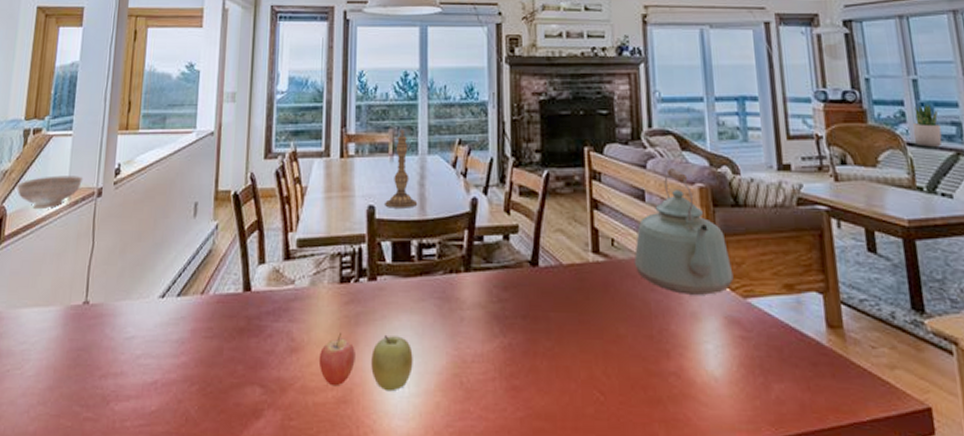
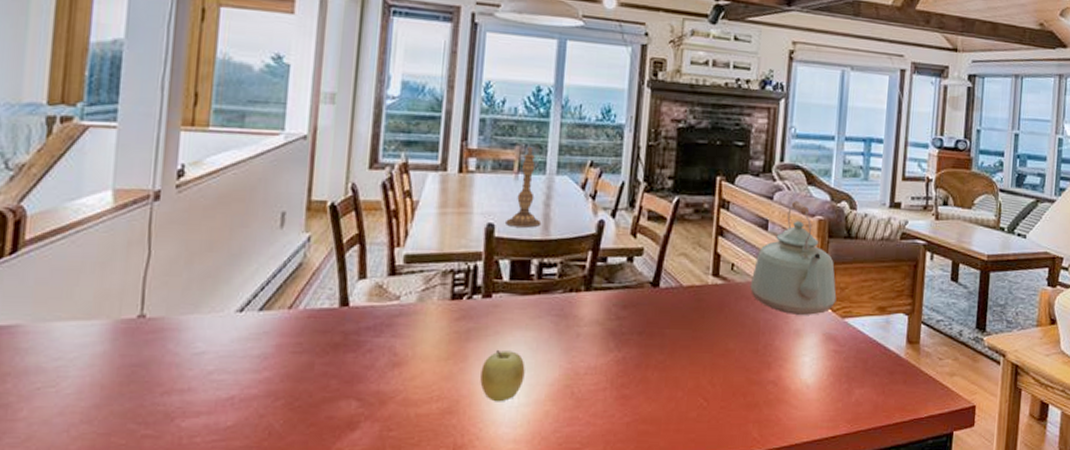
decorative bowl: present [16,176,84,210] -> none [39,173,134,212]
fruit: present [318,333,355,387] -> none [423,348,464,399]
planter: present [912,104,942,147] -> none [1006,156,1030,194]

